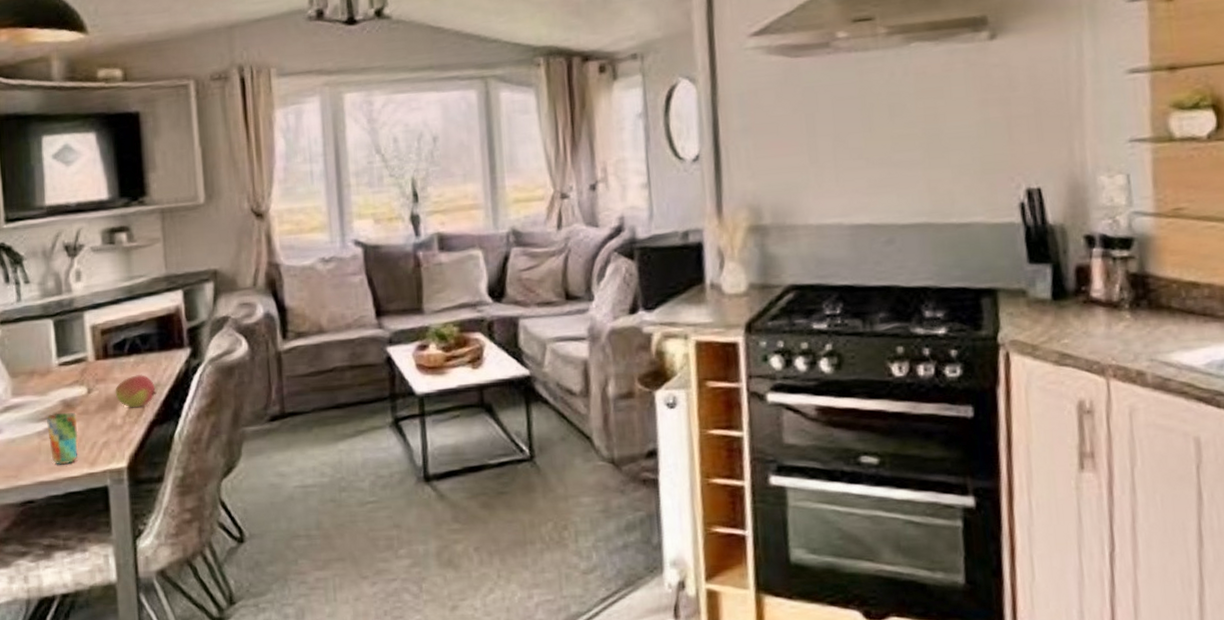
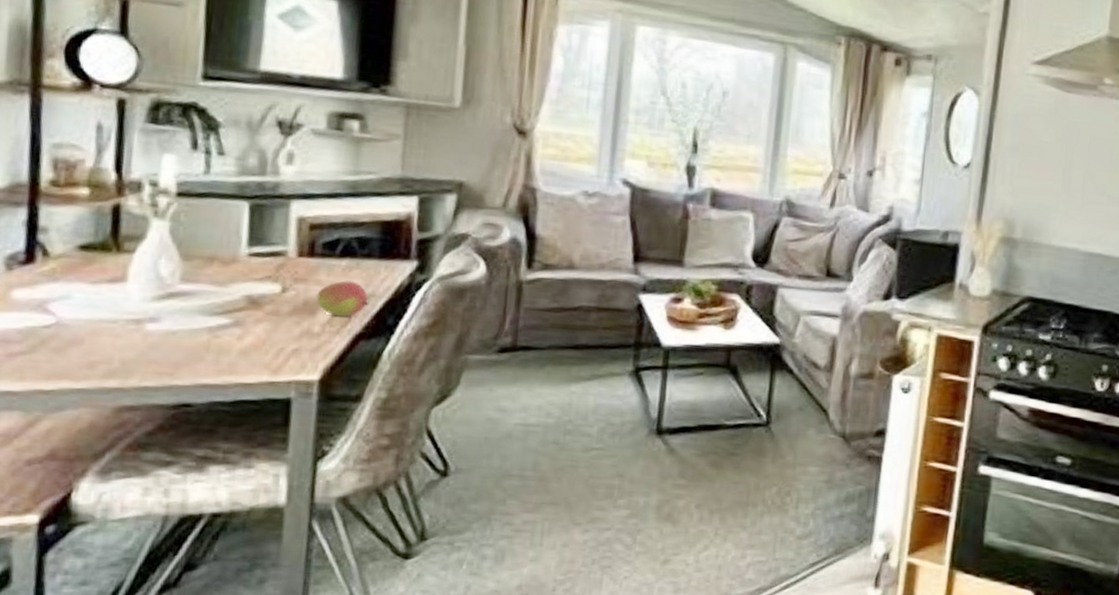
cup: present [47,412,78,464] -> none [221,308,263,368]

